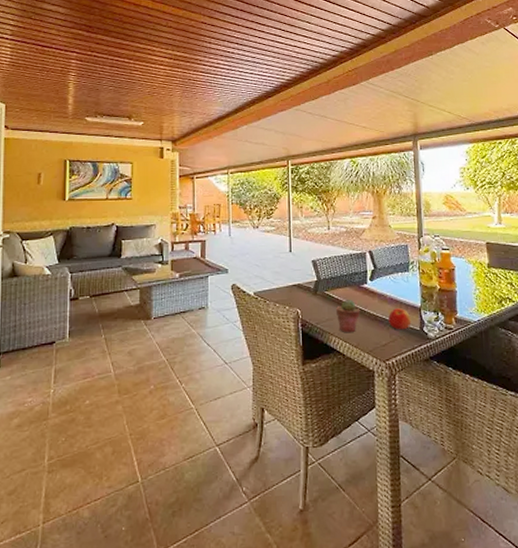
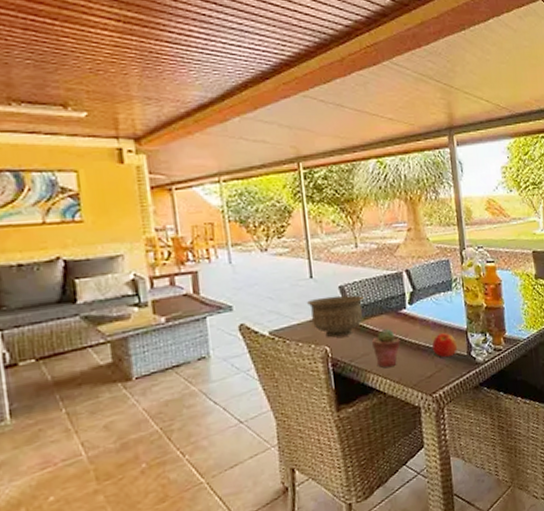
bowl: none [285,268,332,303] -> present [306,295,365,338]

